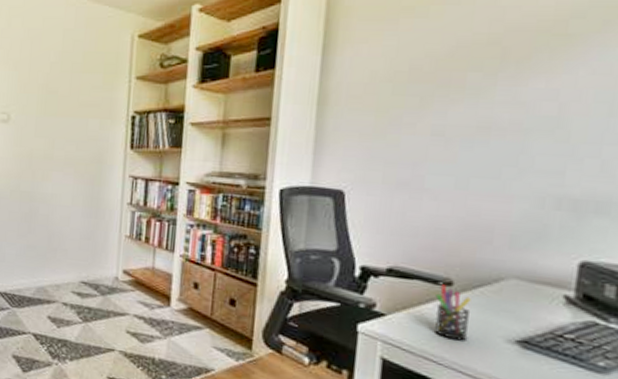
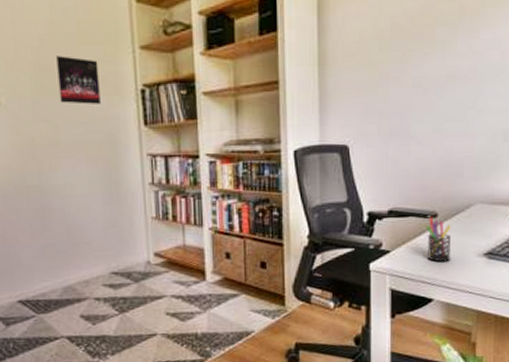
album cover: none [59,81,97,126] -> present [56,56,101,104]

